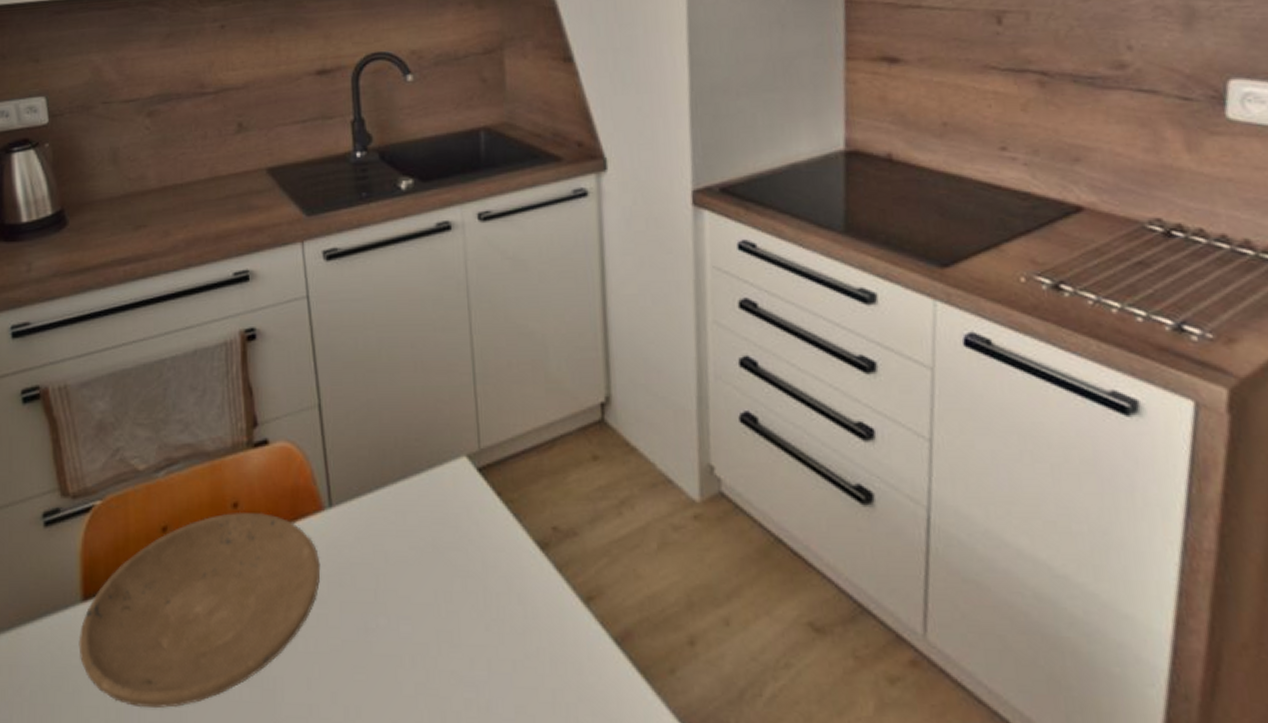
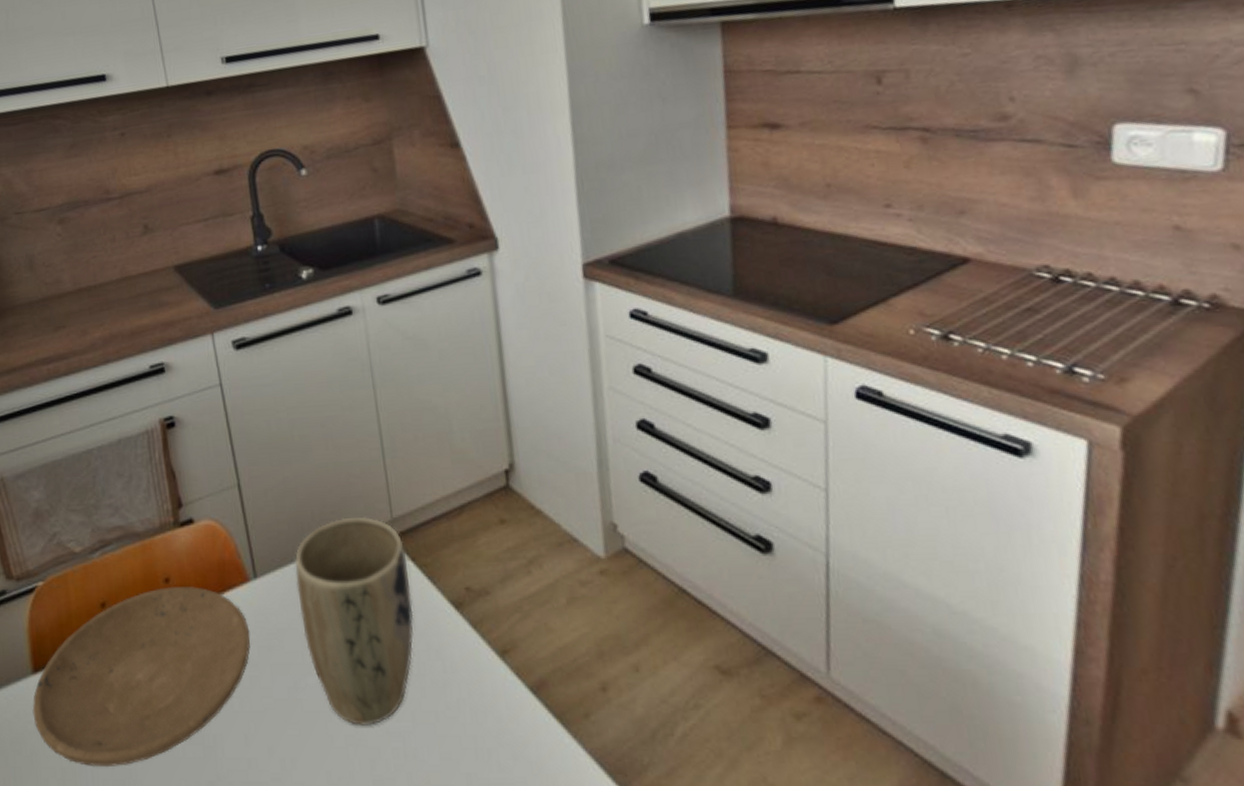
plant pot: none [373,445,497,673] -> present [294,516,414,726]

